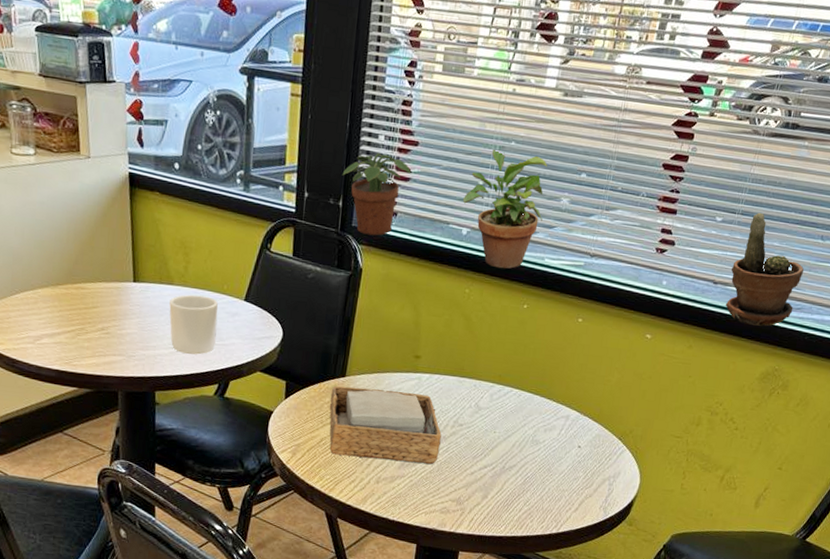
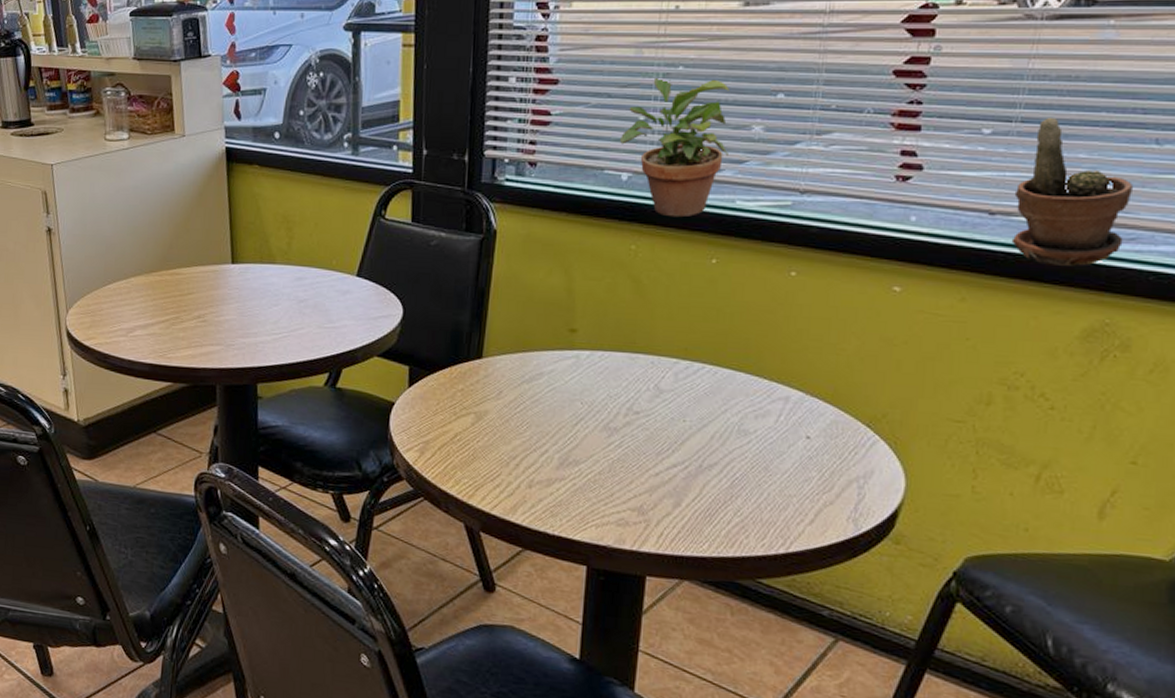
mug: present [169,294,219,355] -> none [271,273,327,340]
napkin holder: present [329,386,442,465] -> none [463,369,611,464]
potted plant: present [342,153,411,236] -> none [466,97,551,191]

